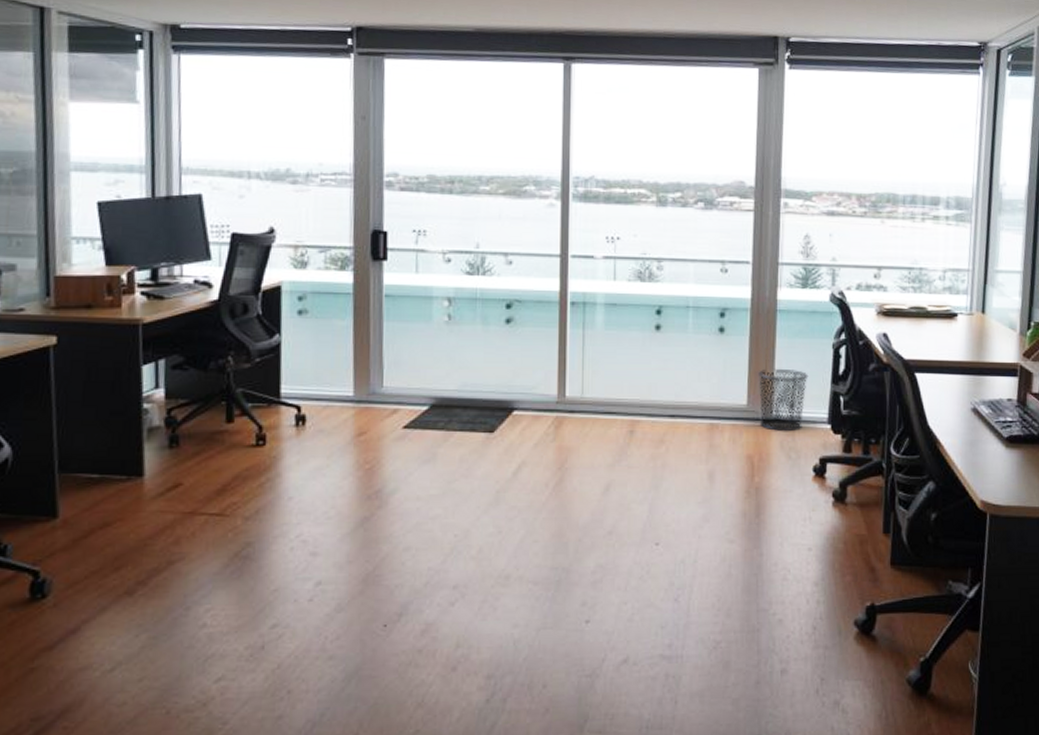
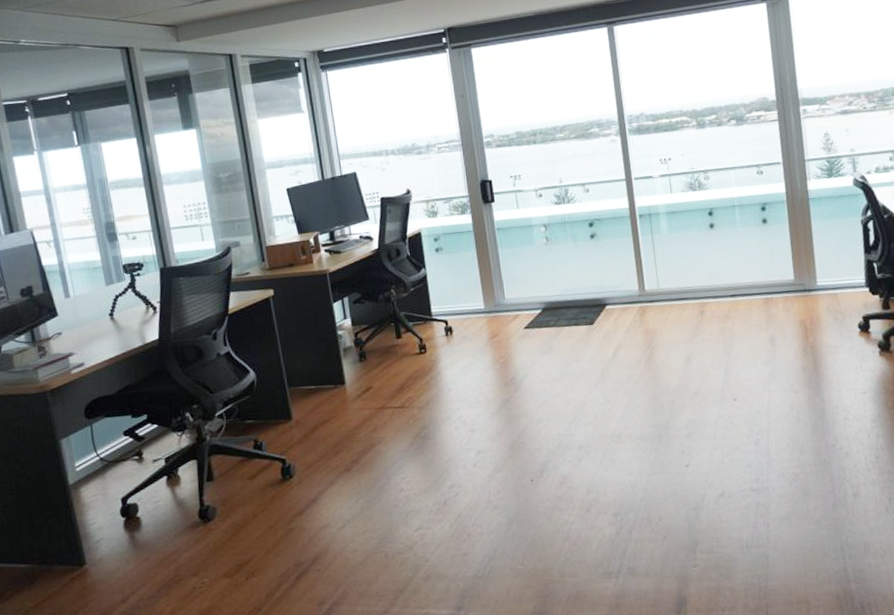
waste bin: present [759,368,809,432] -> none [800,246,844,299]

